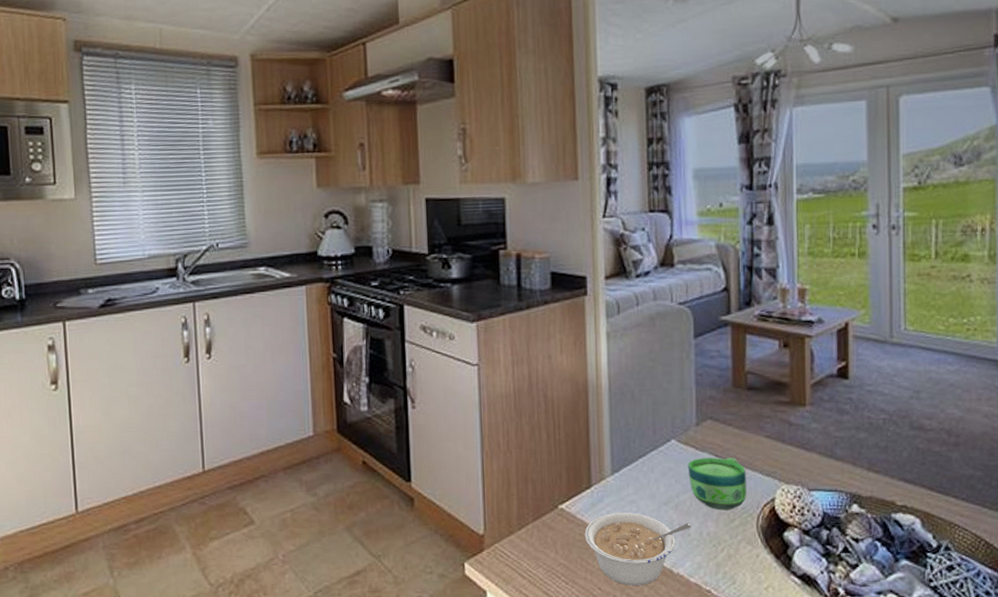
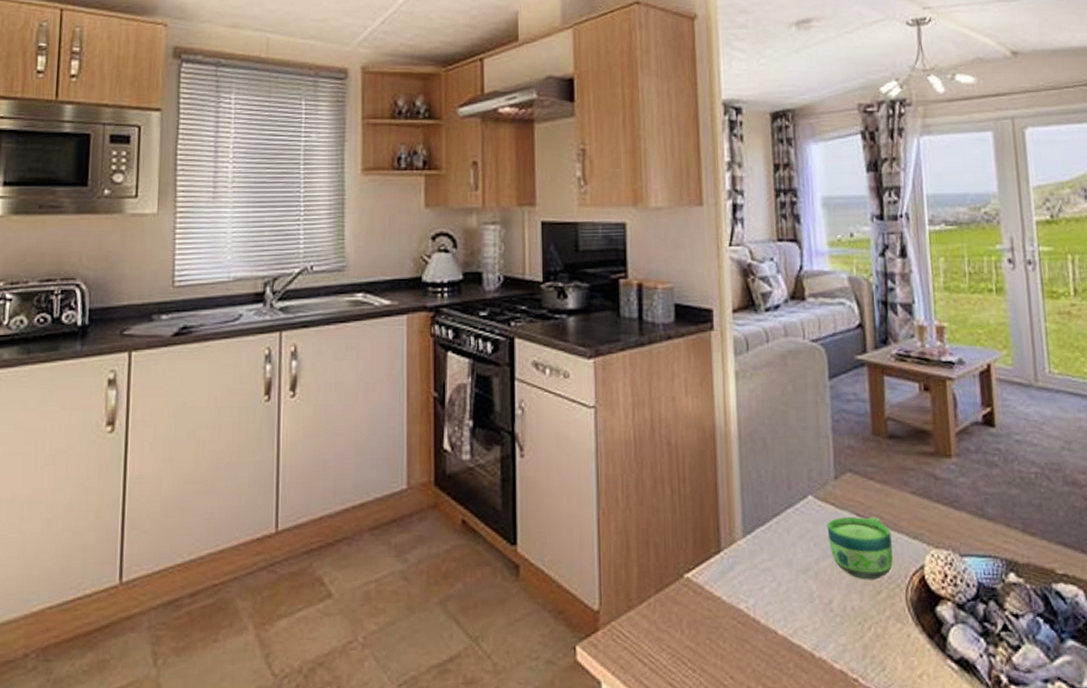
legume: present [584,512,692,586] -> none [714,582,834,674]

